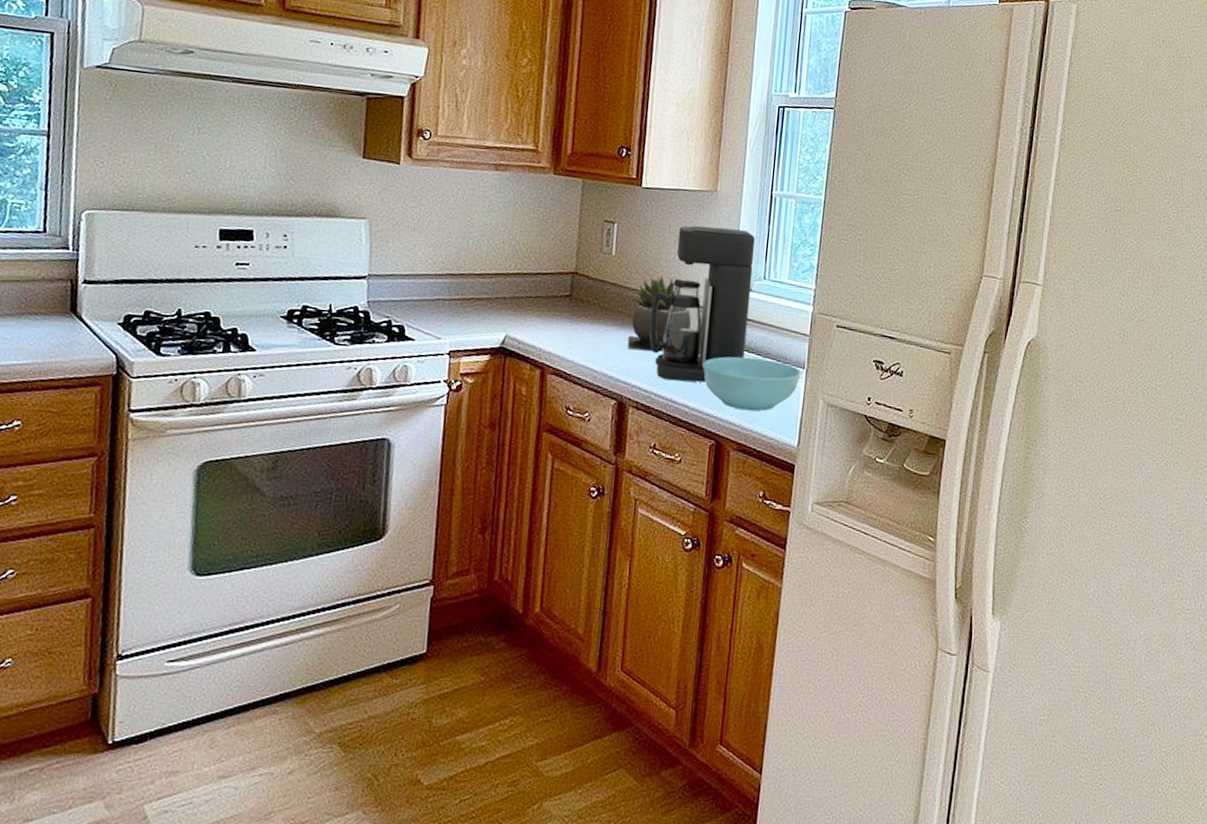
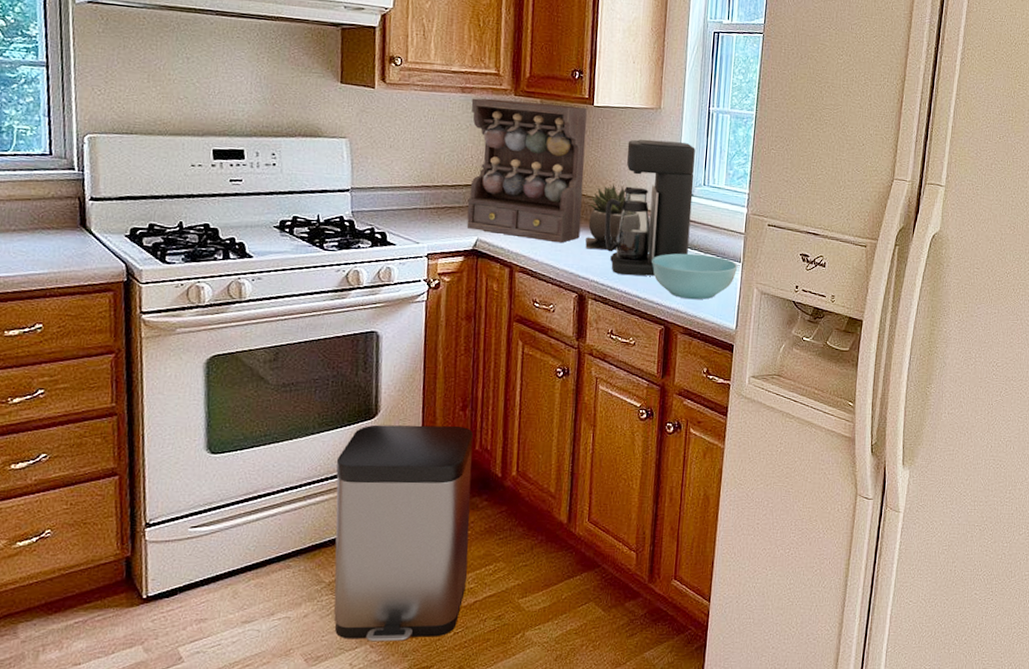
pedal bin: none [322,547,493,809] -> present [333,424,474,642]
spice rack: none [494,176,634,342] -> present [466,98,587,243]

